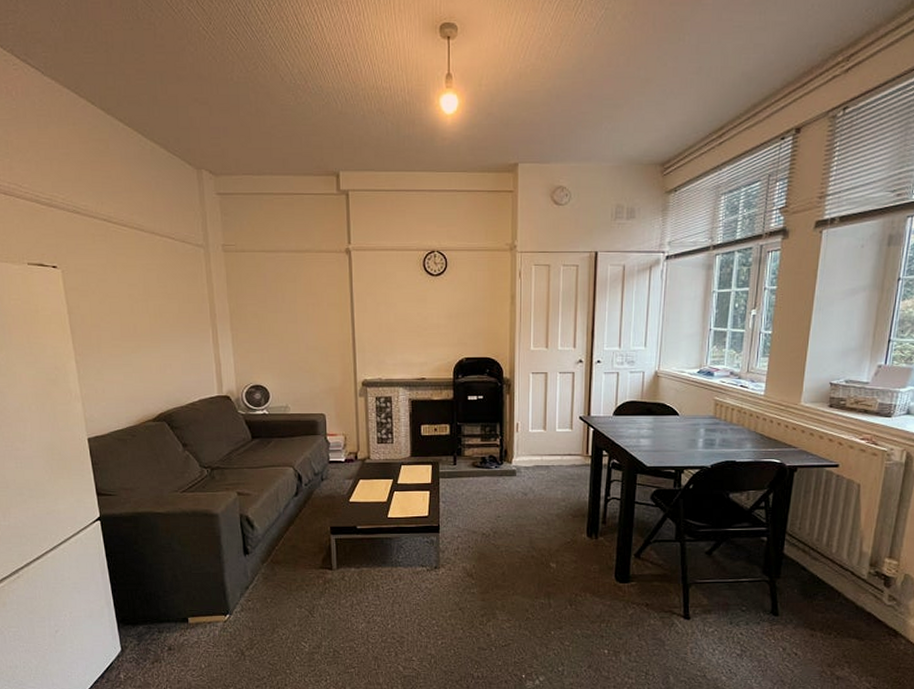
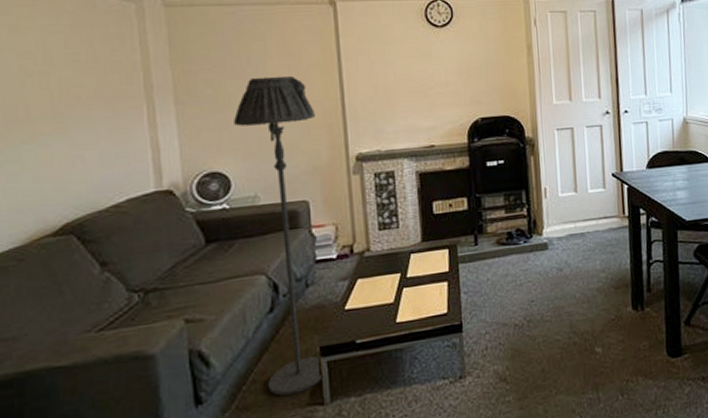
floor lamp: none [272,312,333,559] -> present [234,75,325,397]

